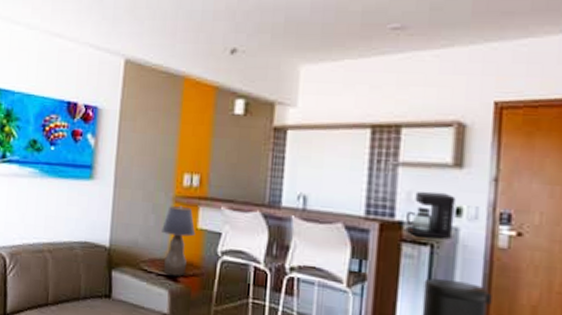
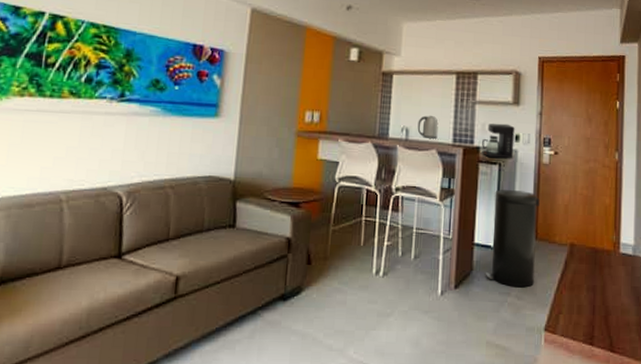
table lamp: present [161,205,196,277] -> none [285,139,316,203]
kettle: none [318,180,346,211] -> present [417,115,438,140]

